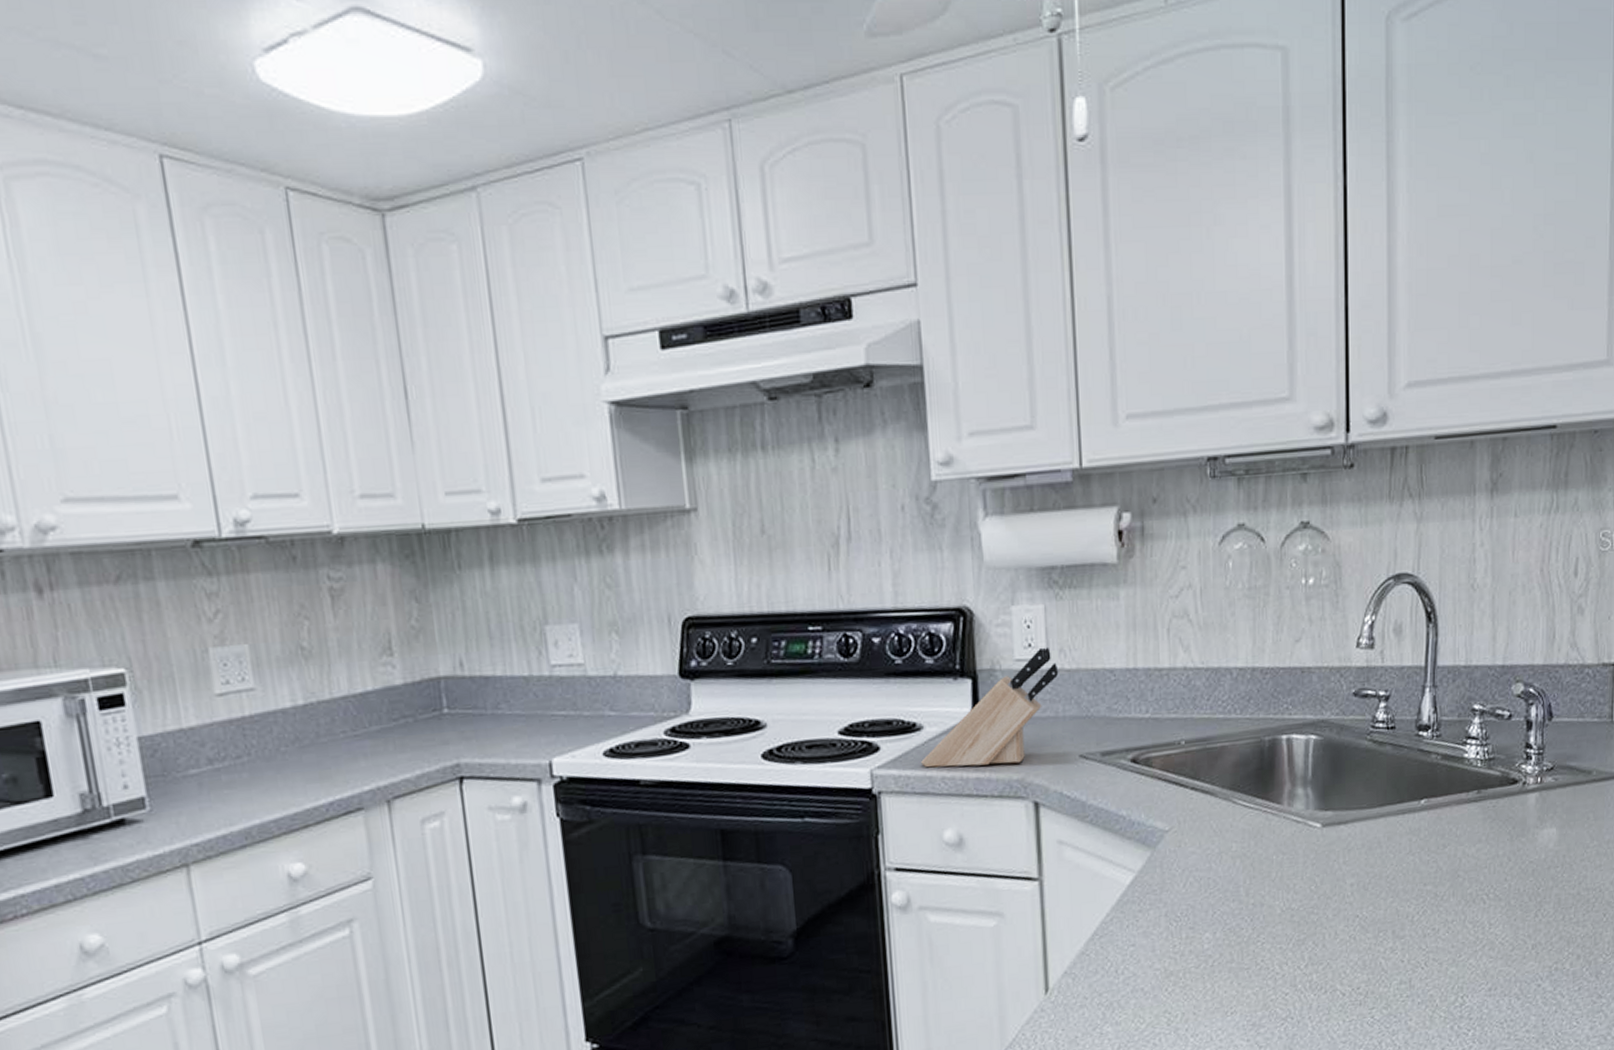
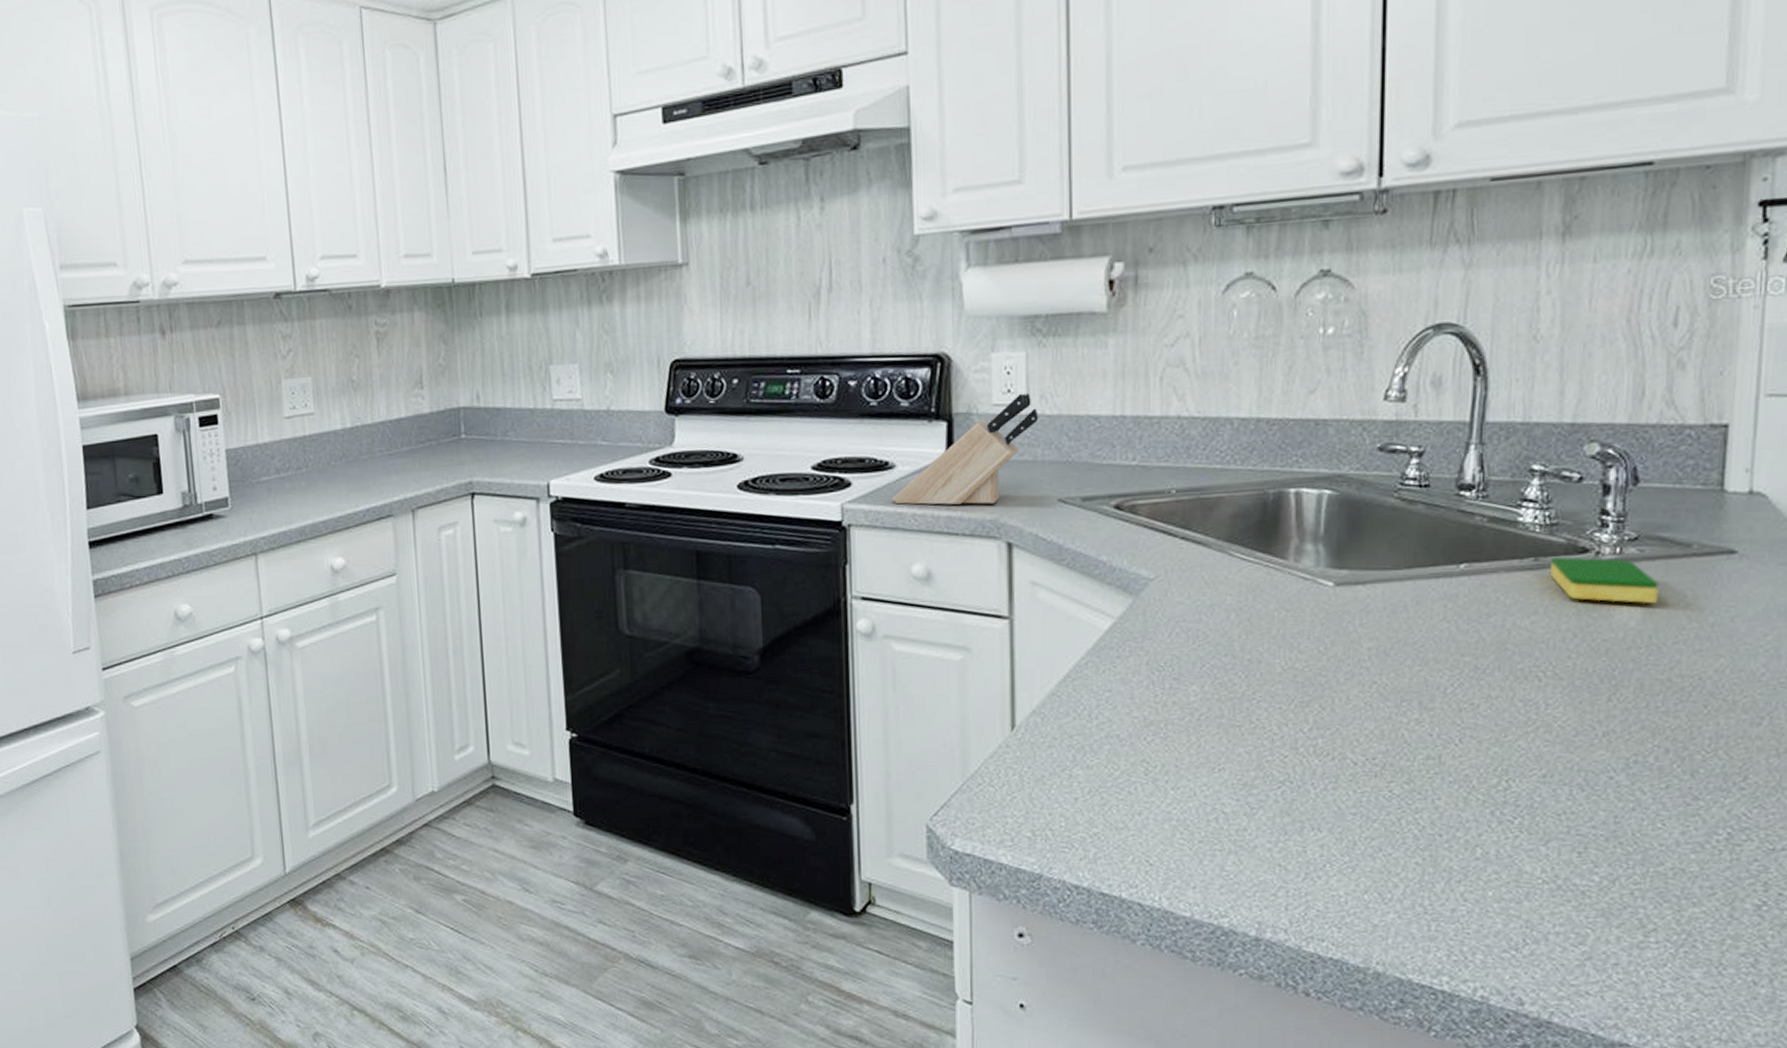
dish sponge: none [1490,788,1570,828] -> present [1550,557,1659,604]

